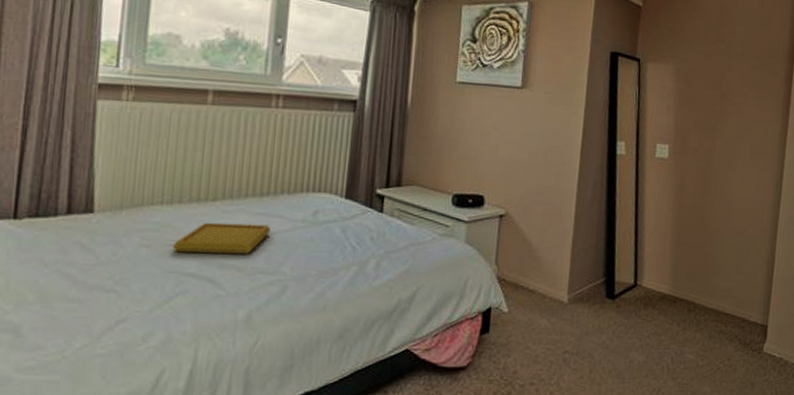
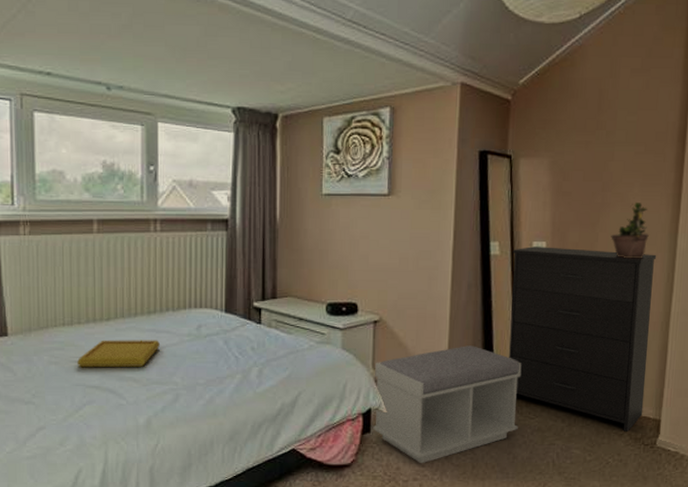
bench: none [492,244,642,367] -> present [373,346,522,464]
dresser: none [630,148,767,338] -> present [509,246,657,433]
potted plant: none [727,112,761,166] -> present [611,201,649,258]

